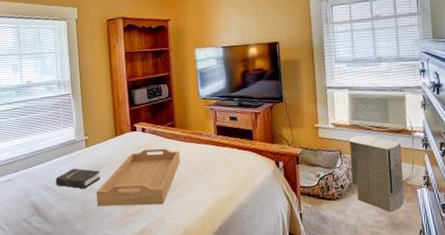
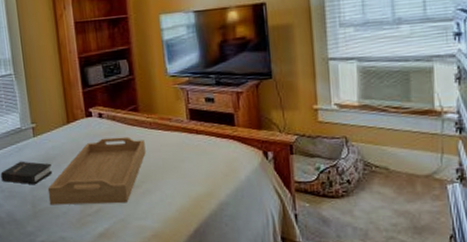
air purifier: present [350,134,405,212] -> none [358,117,431,213]

